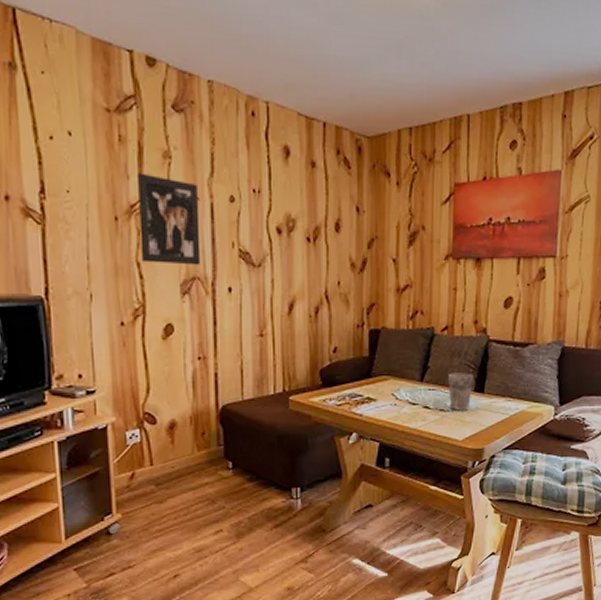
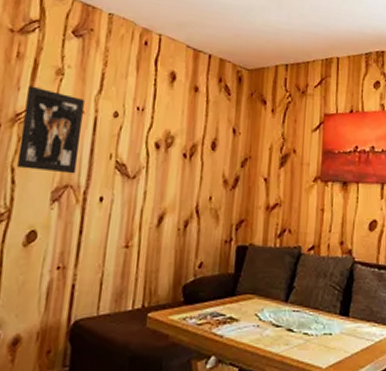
cup: present [448,373,473,411] -> none [313,294,338,335]

